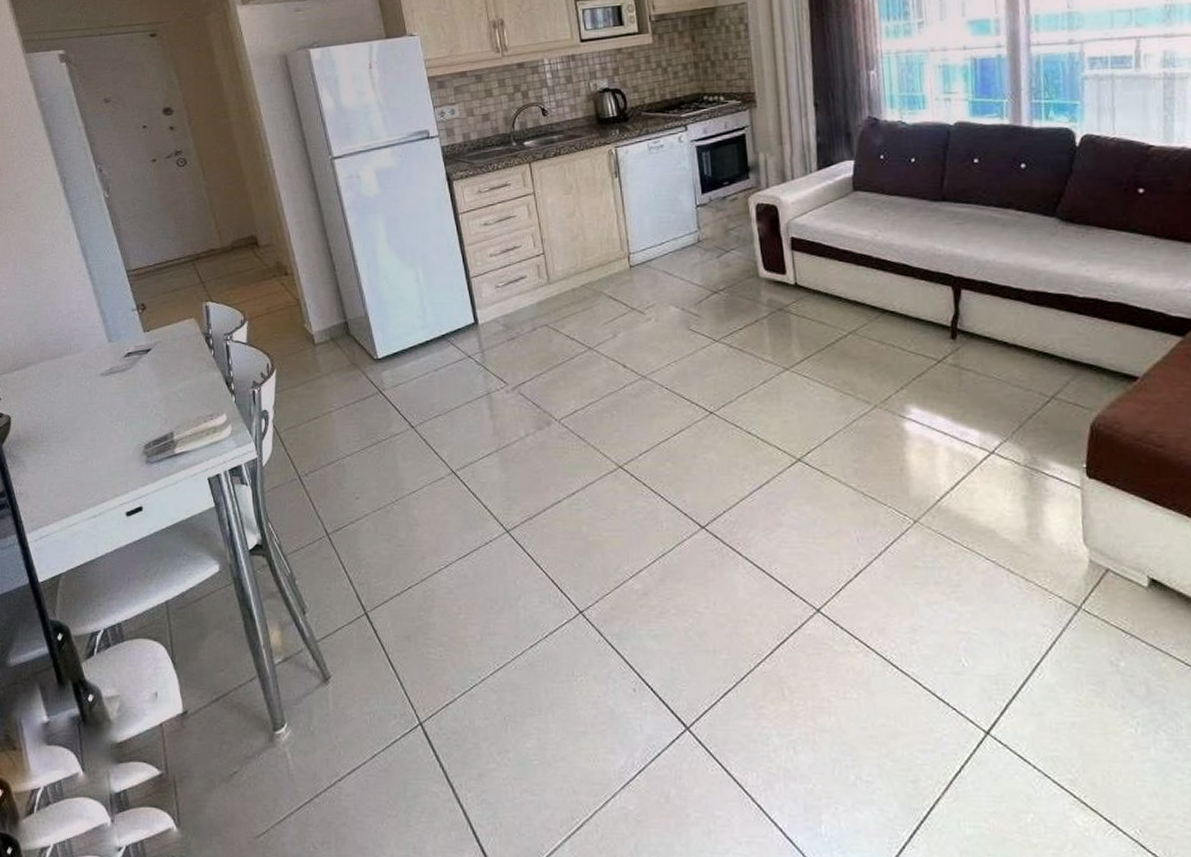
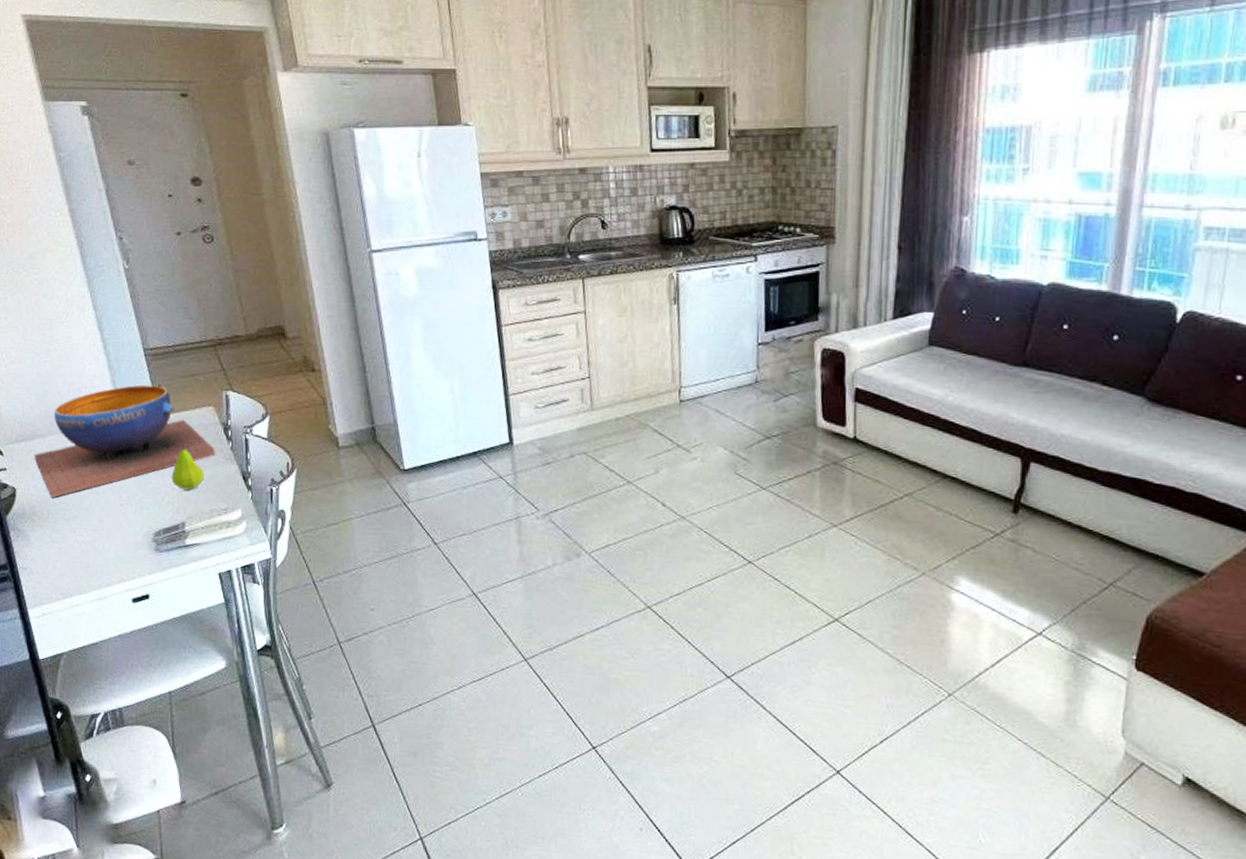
decorative bowl: none [26,303,199,423] -> present [33,384,216,498]
fruit: none [158,355,189,401] -> present [171,442,204,491]

